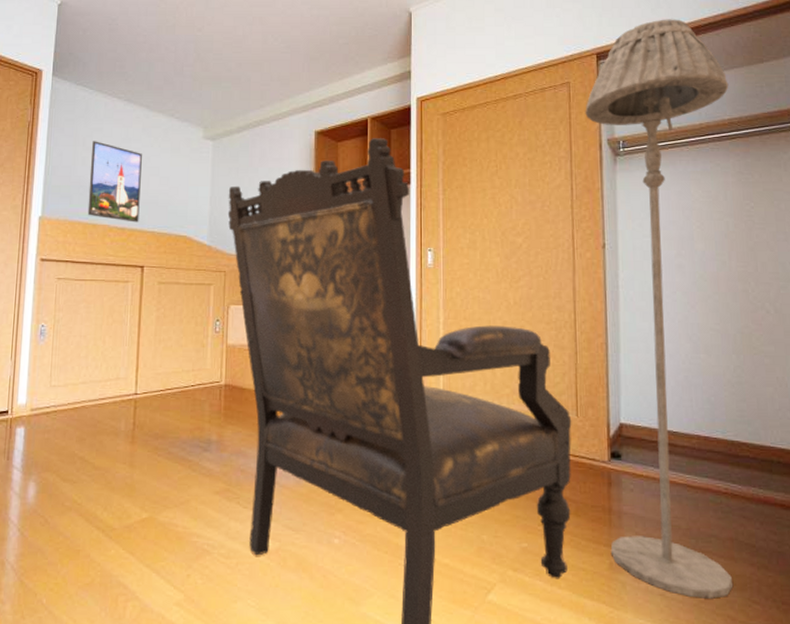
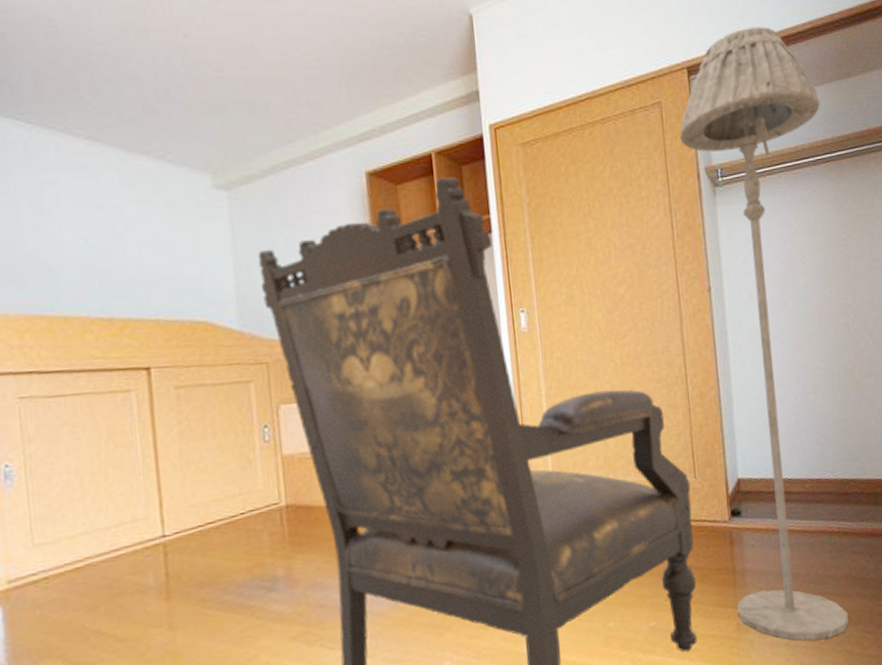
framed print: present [87,141,142,223] -> none [44,198,134,310]

